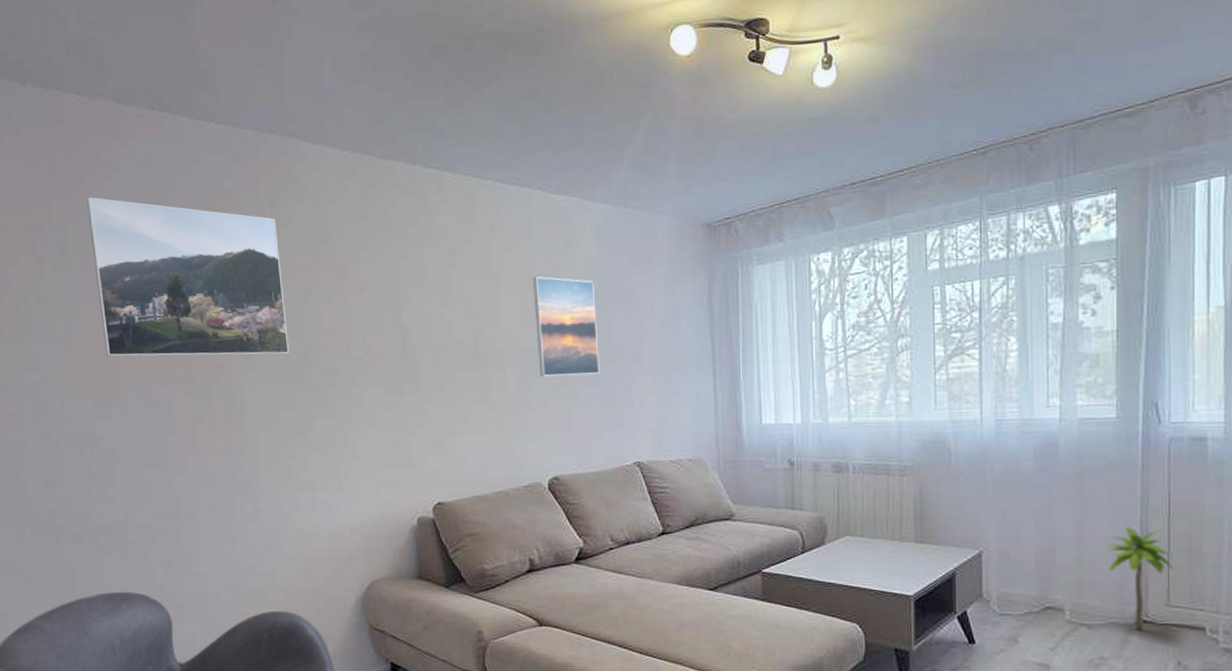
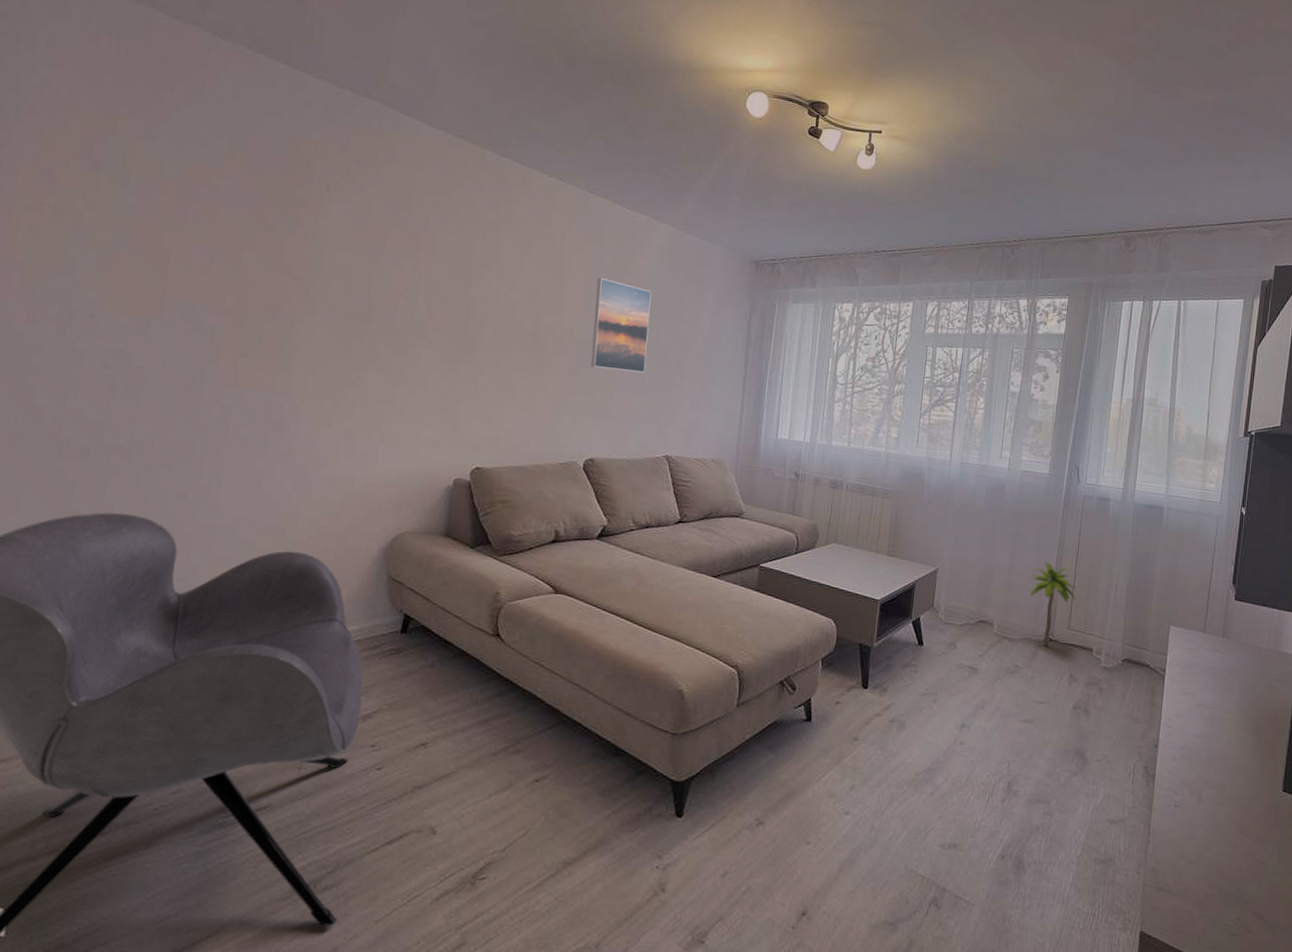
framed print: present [86,197,289,357] -> none [153,116,360,306]

